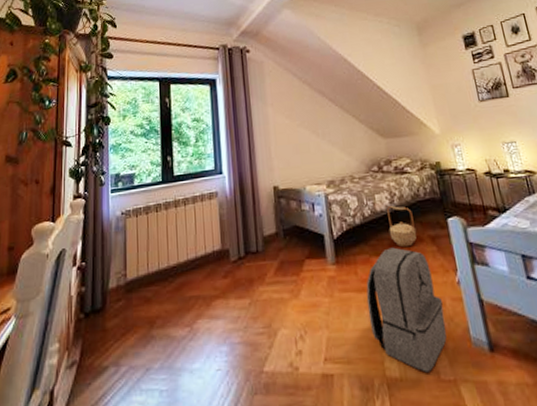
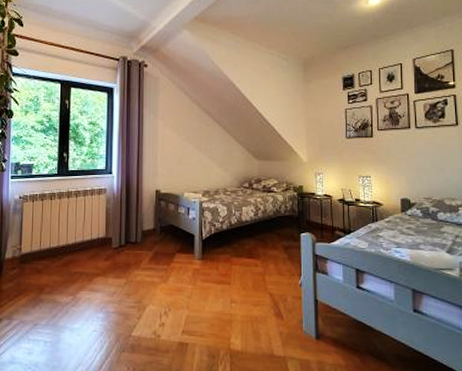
backpack: present [366,247,447,373] -> none [223,251,284,349]
basket: present [387,206,417,248] -> none [250,218,273,253]

